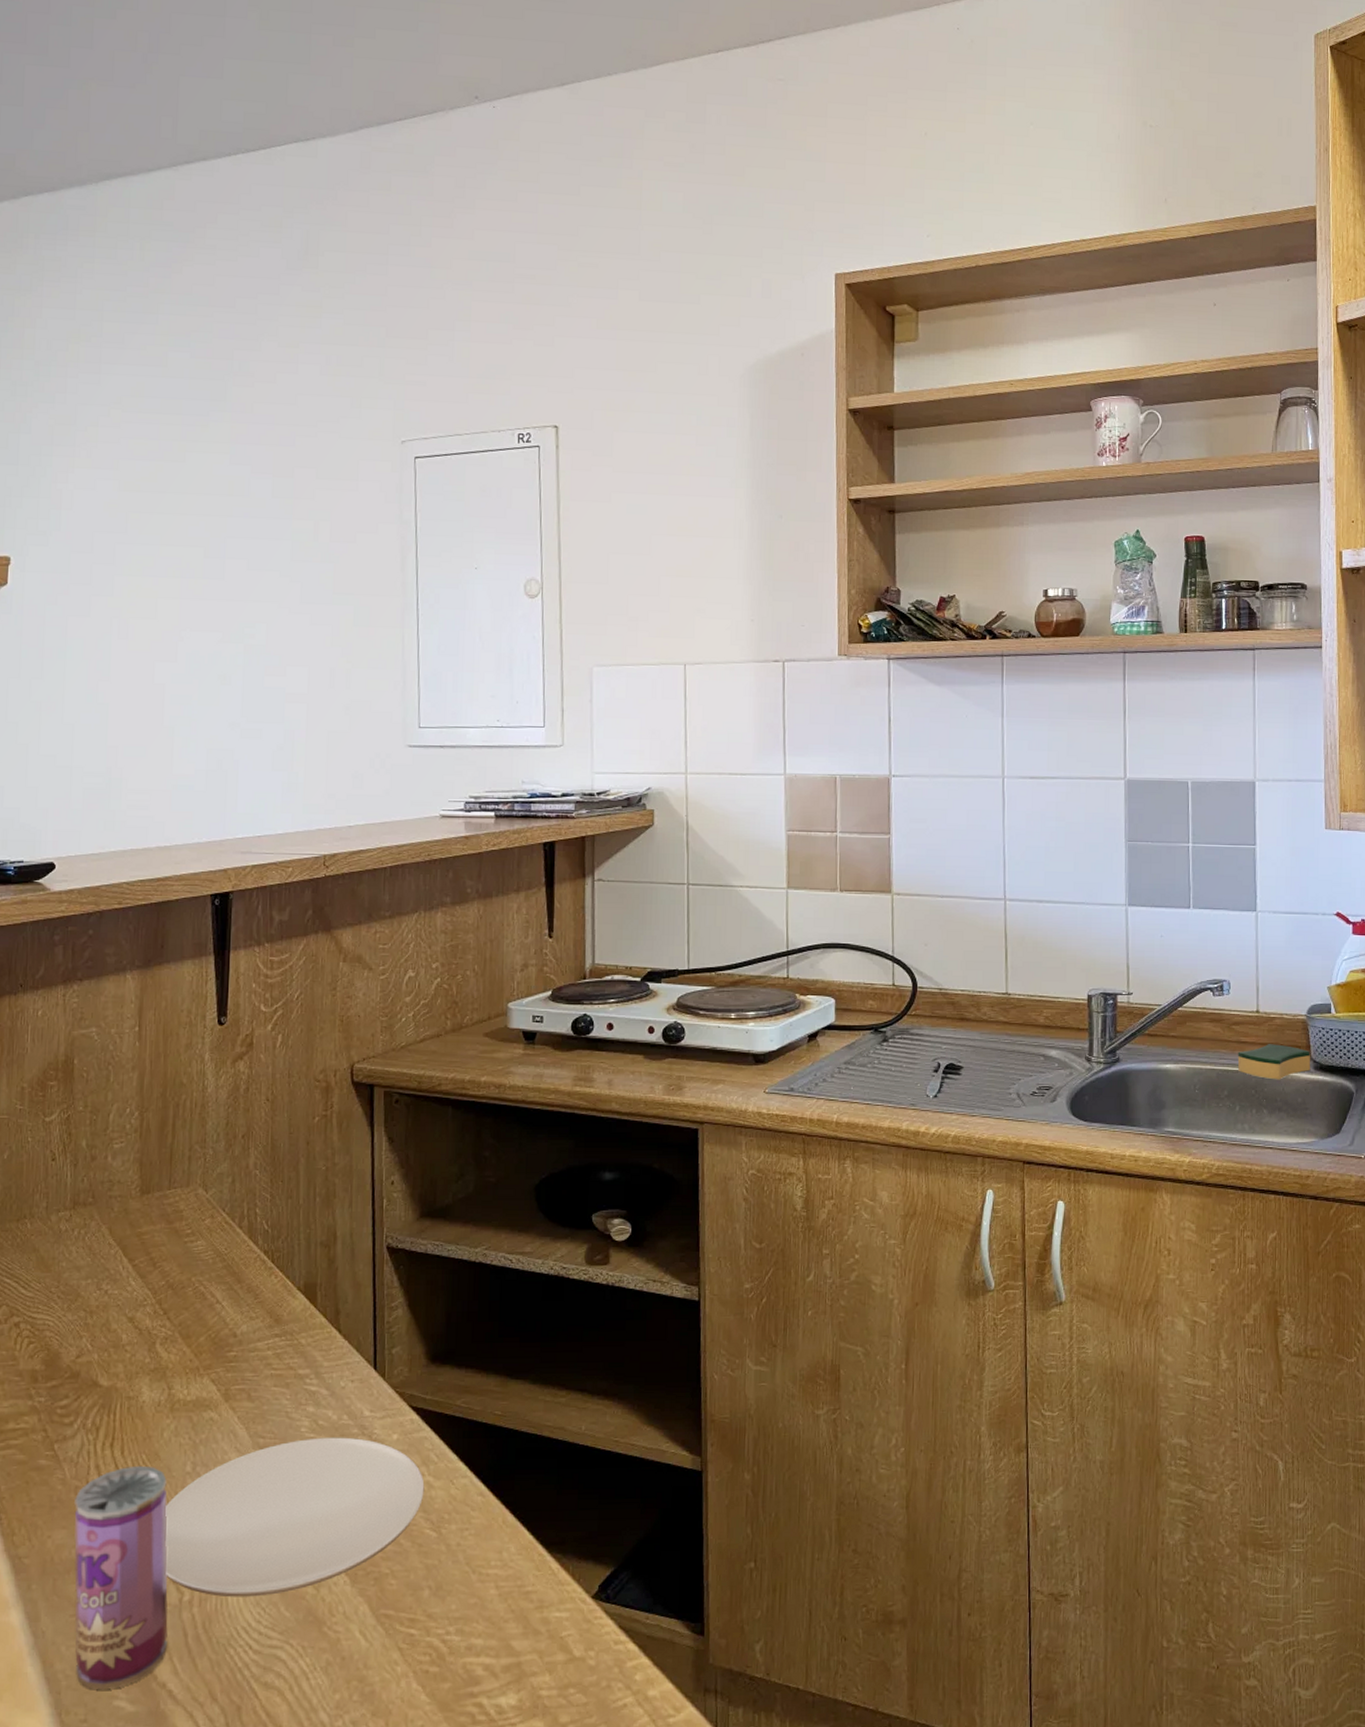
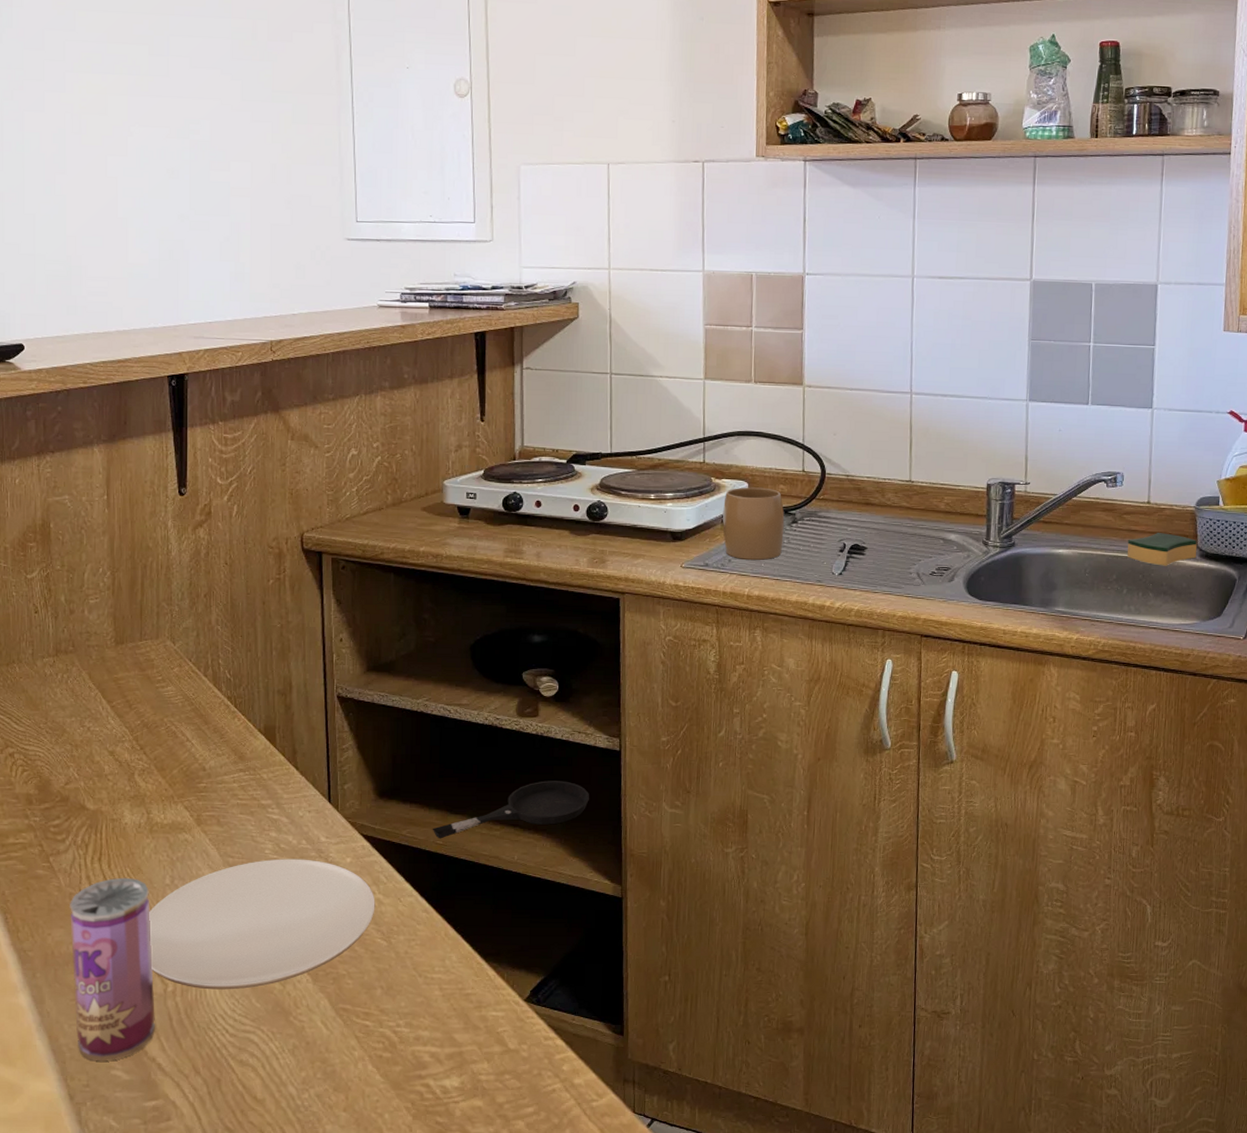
frying pan: none [489,1337,665,1409] -> present [432,780,589,839]
mug: none [808,1003,875,1084] -> present [722,487,785,561]

